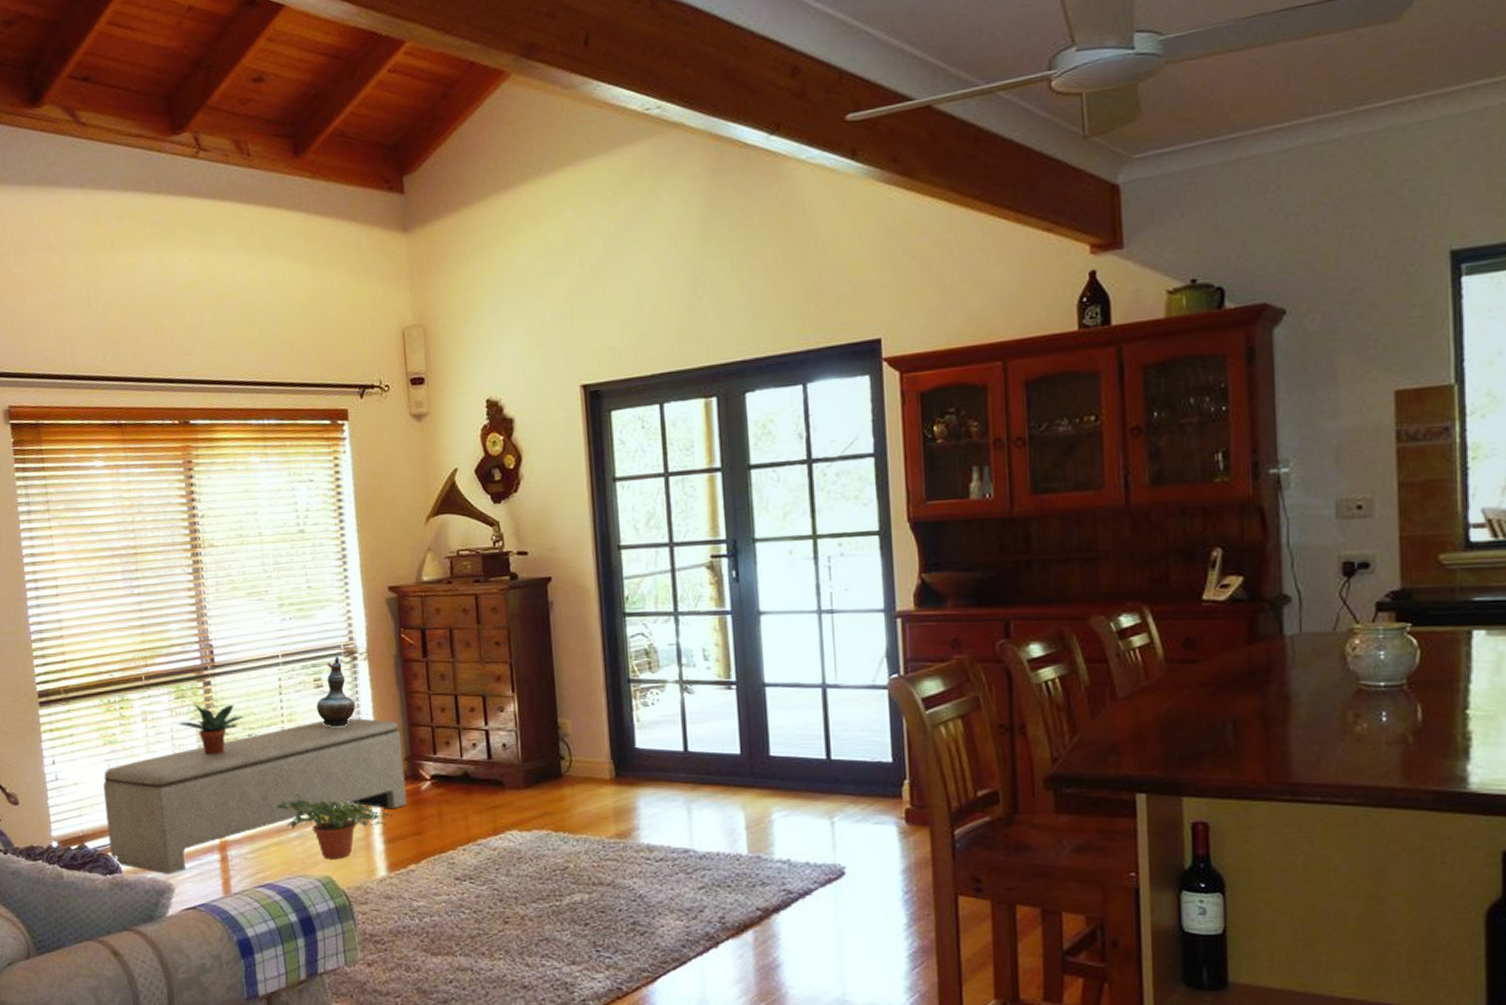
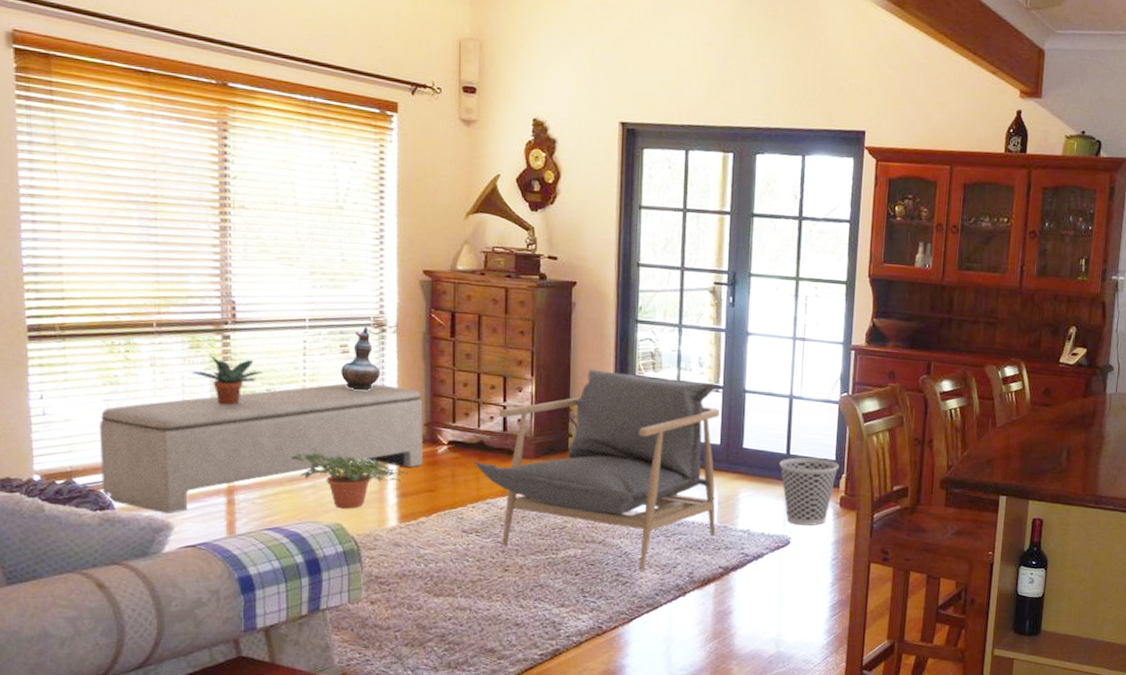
armchair: none [461,677,748,917] -> present [475,369,722,571]
wastebasket: none [818,761,899,851] -> present [779,457,840,526]

